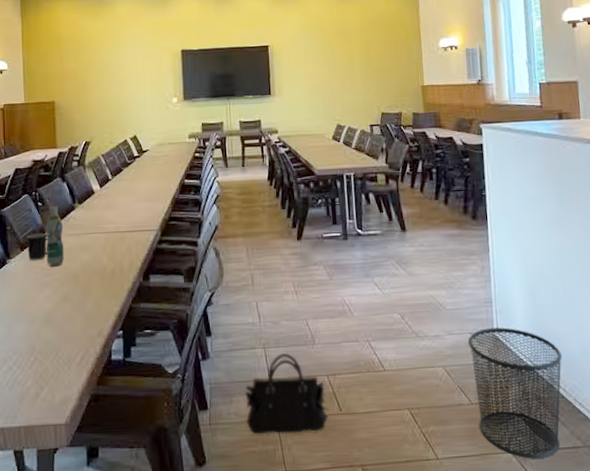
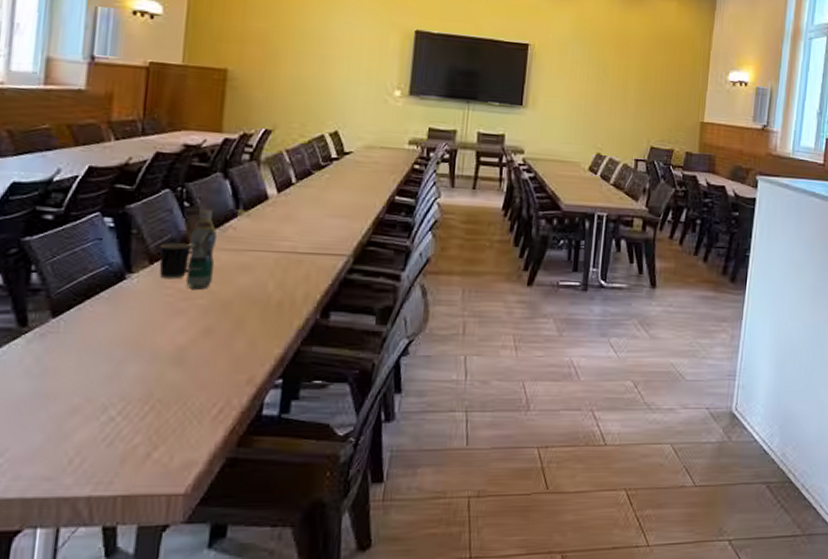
shoulder bag: present [245,353,329,434] -> none [431,419,533,513]
trash can: present [467,327,563,459] -> none [699,404,798,547]

